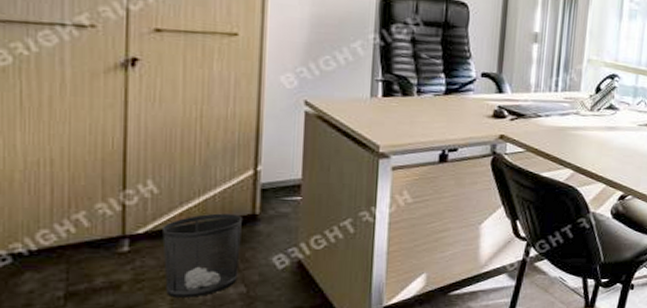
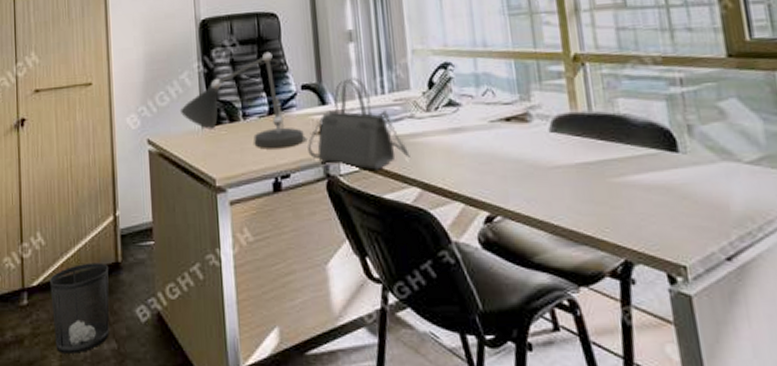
desk lamp: none [347,37,480,125] -> present [179,51,307,149]
handbag: none [479,73,570,153] -> present [307,77,410,170]

